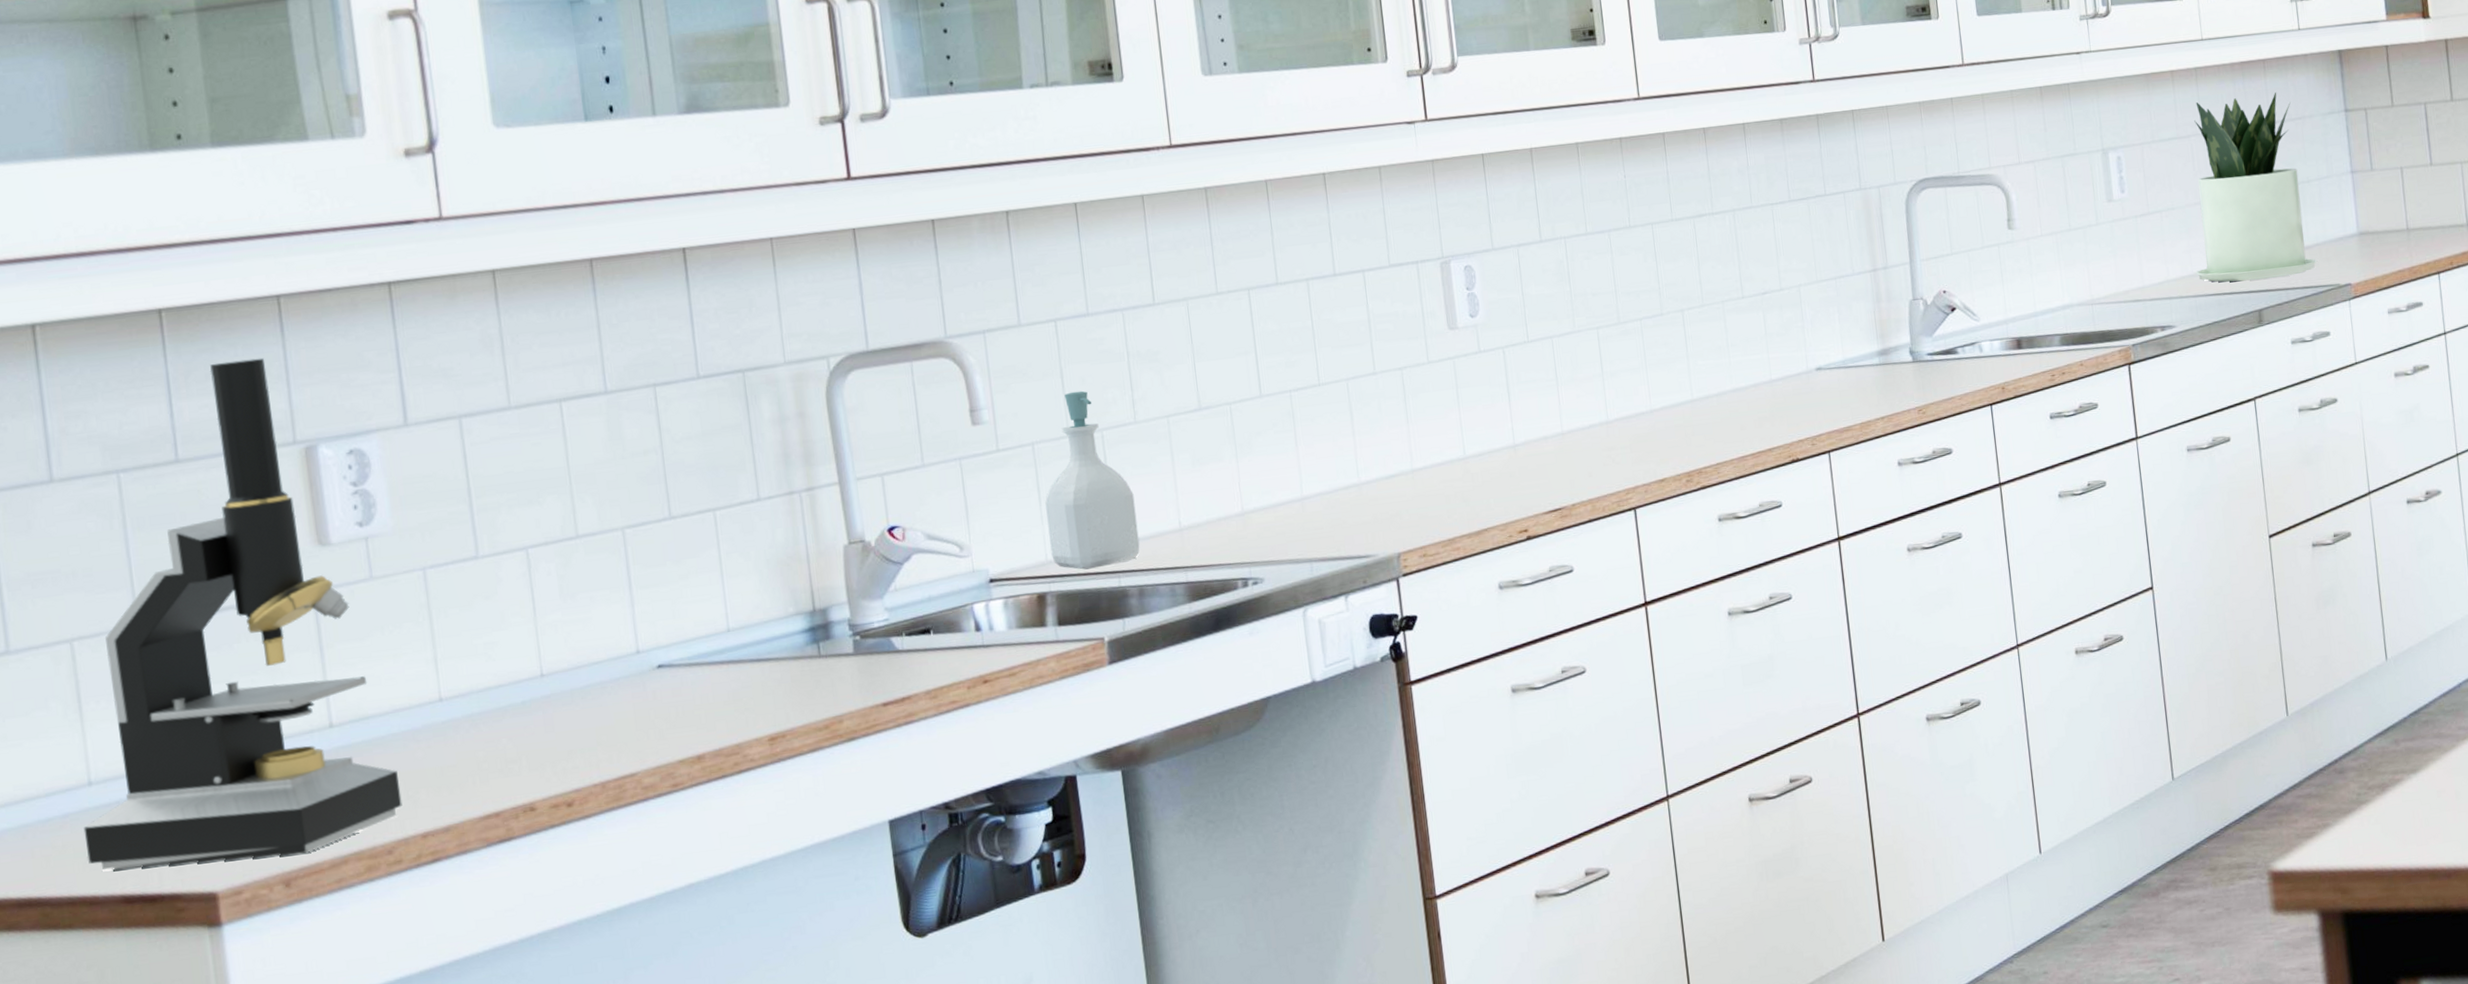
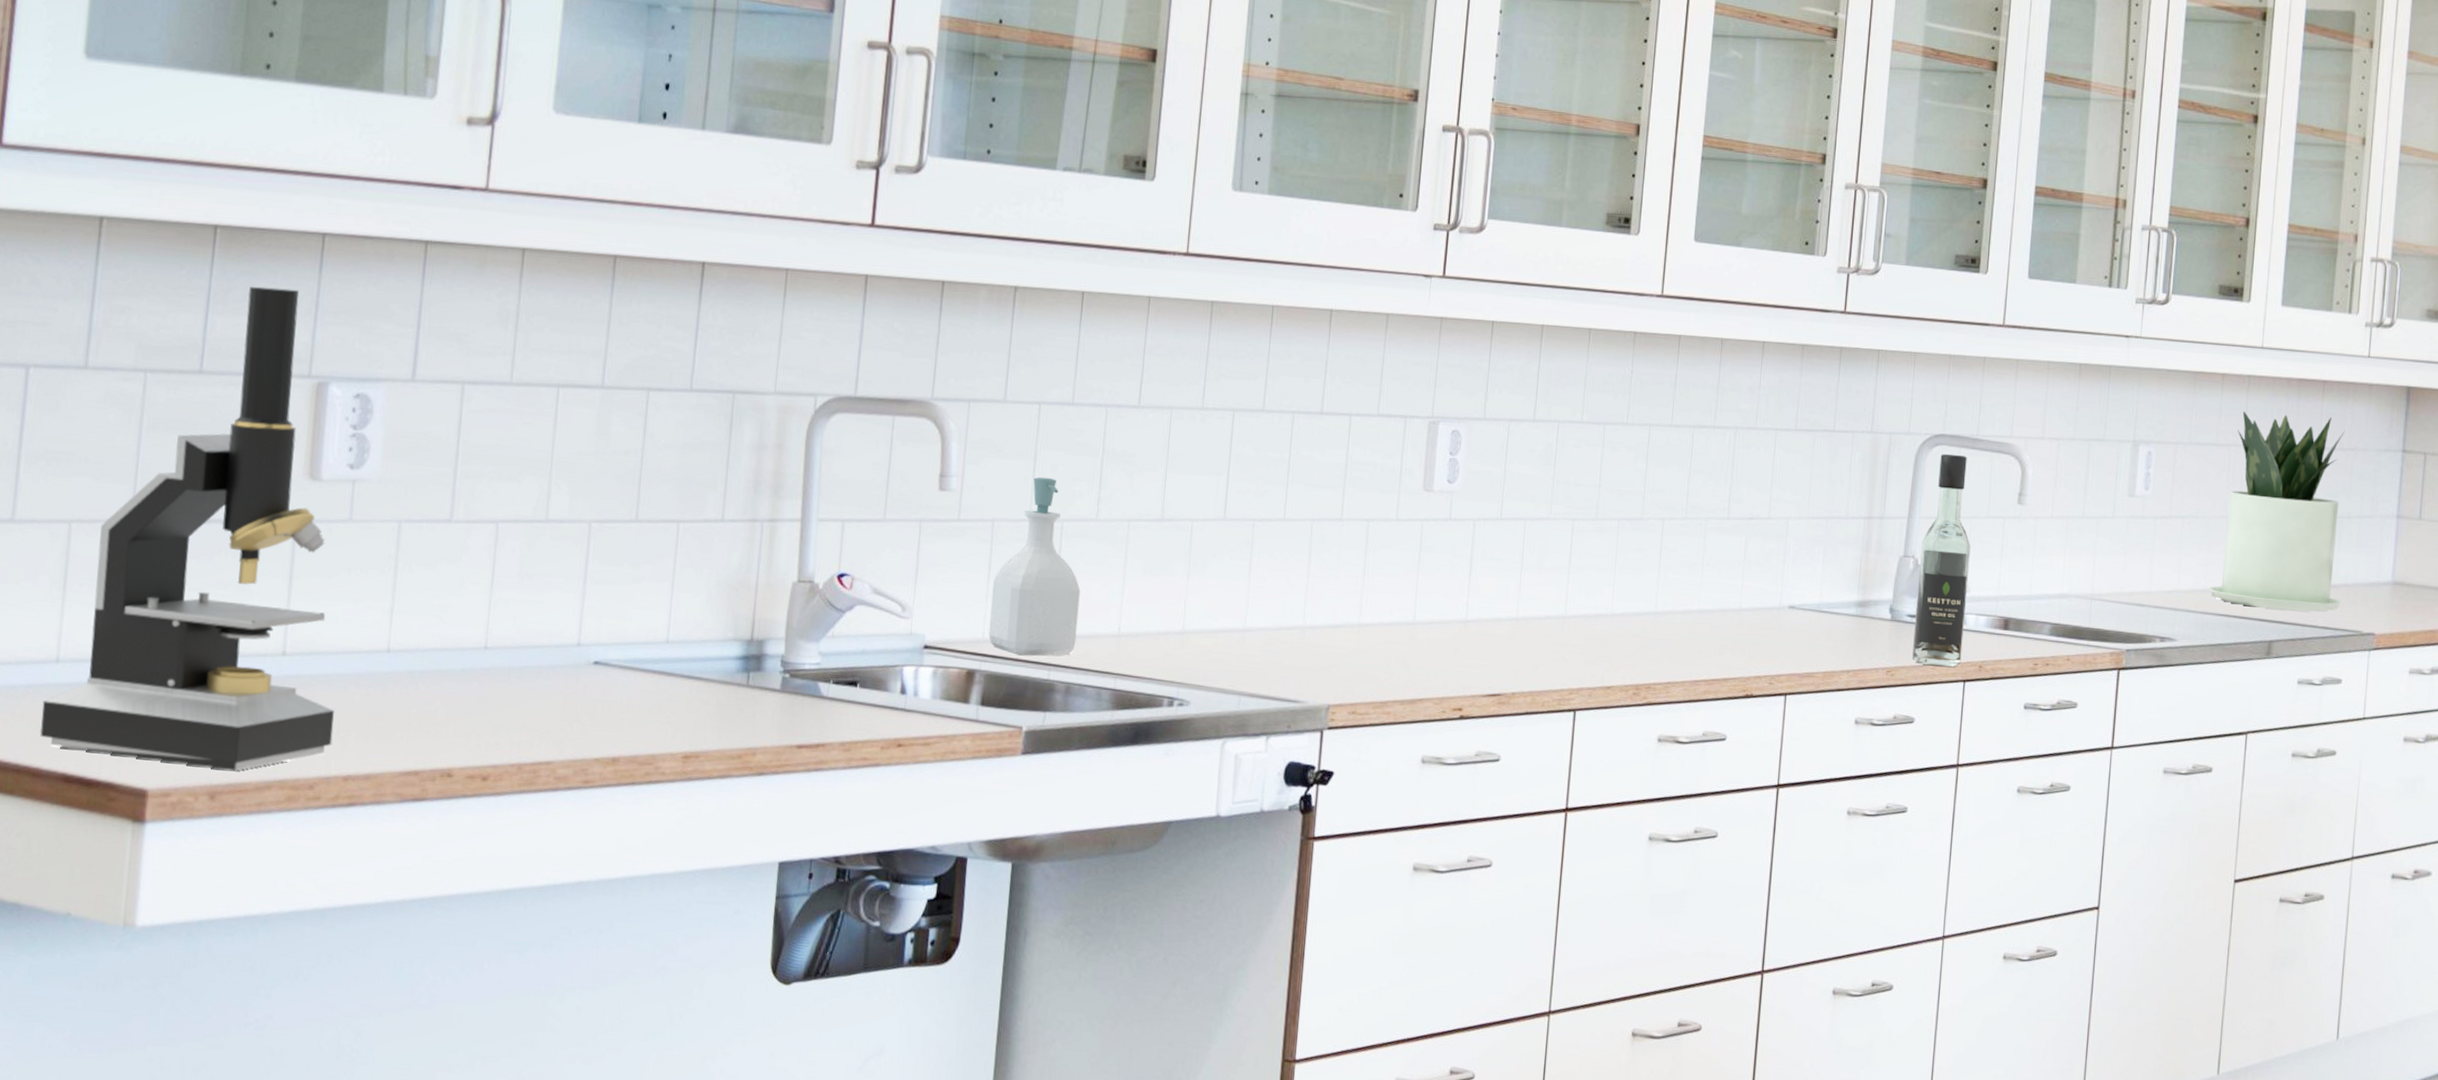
bottle: none [1927,194,1985,397] -> present [1911,453,1971,668]

